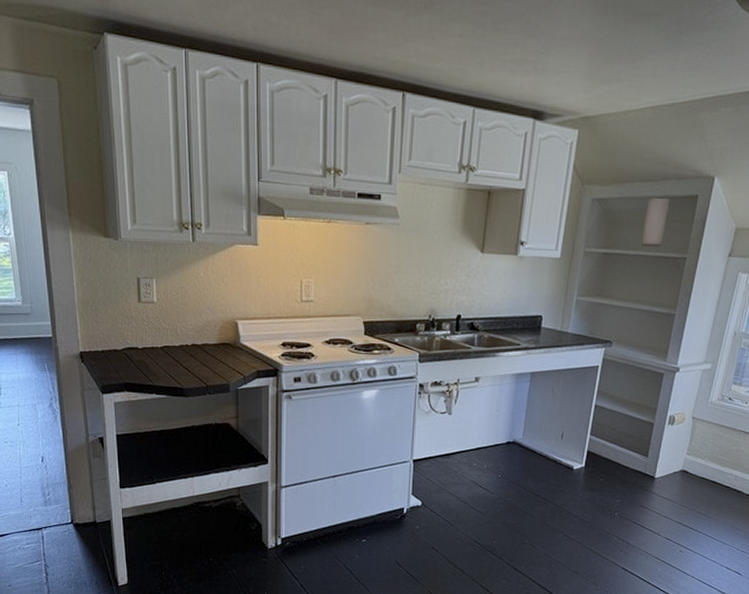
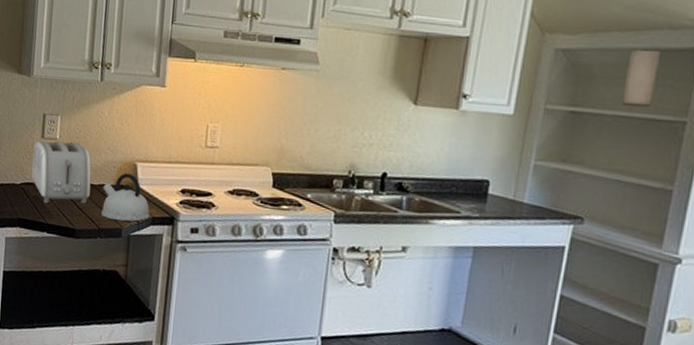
toaster: none [131,304,194,366] -> present [31,140,91,204]
kettle: none [207,331,255,377] -> present [100,173,150,222]

